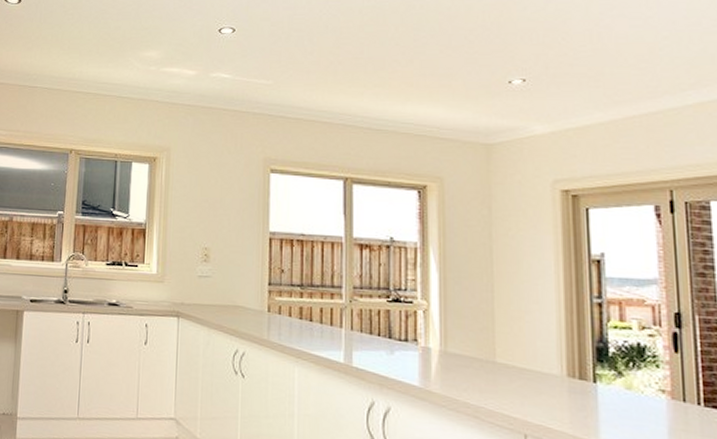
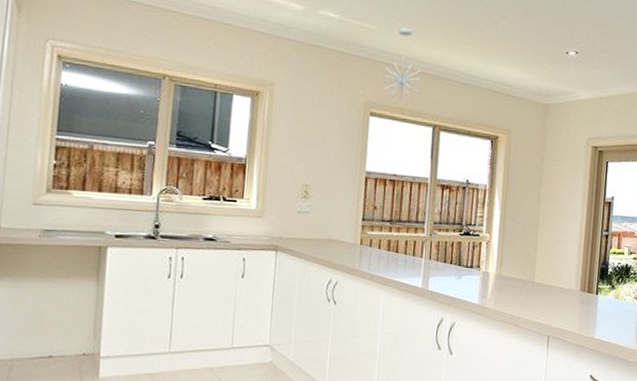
pendant light: none [282,79,326,155] -> present [383,28,421,101]

